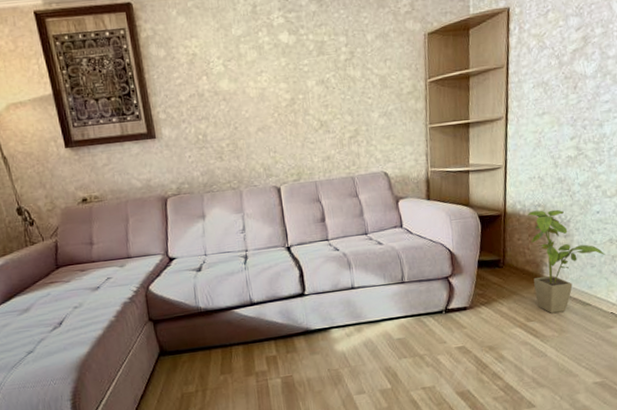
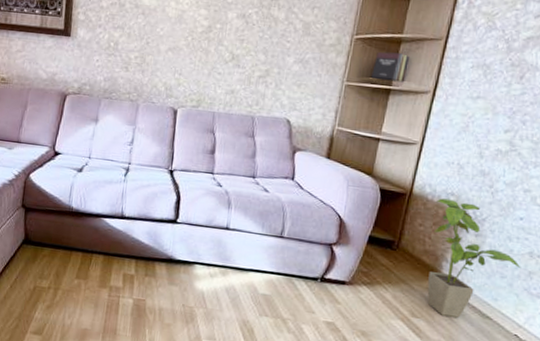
books: none [450,87,480,117] -> present [371,52,409,83]

